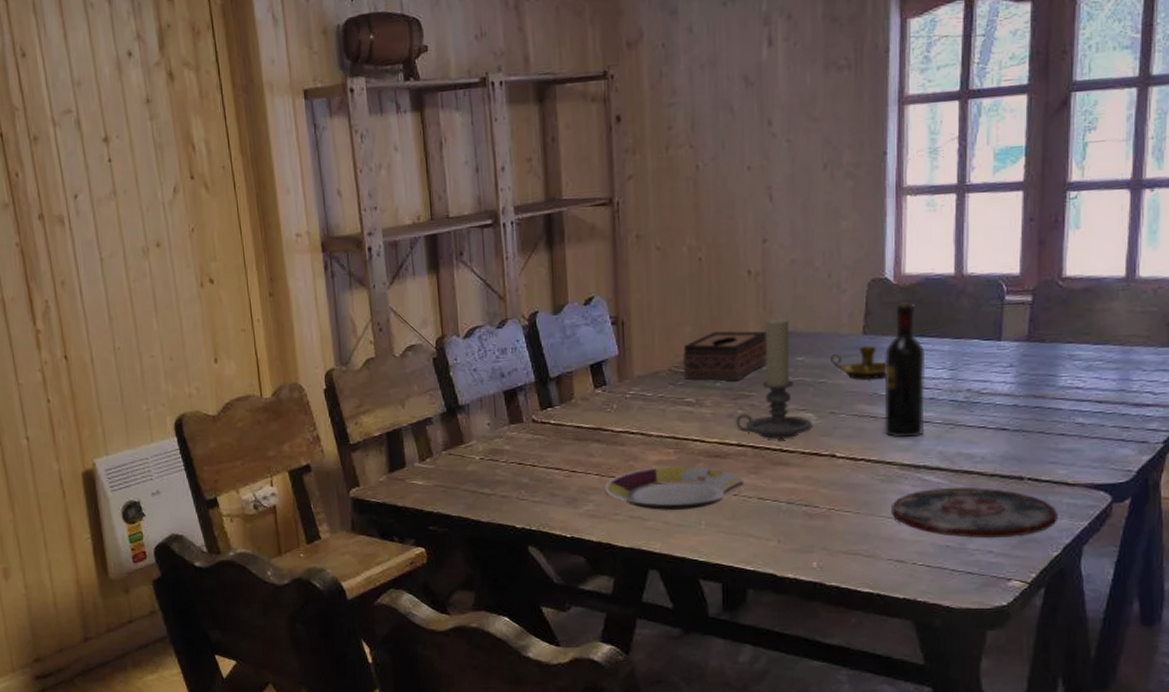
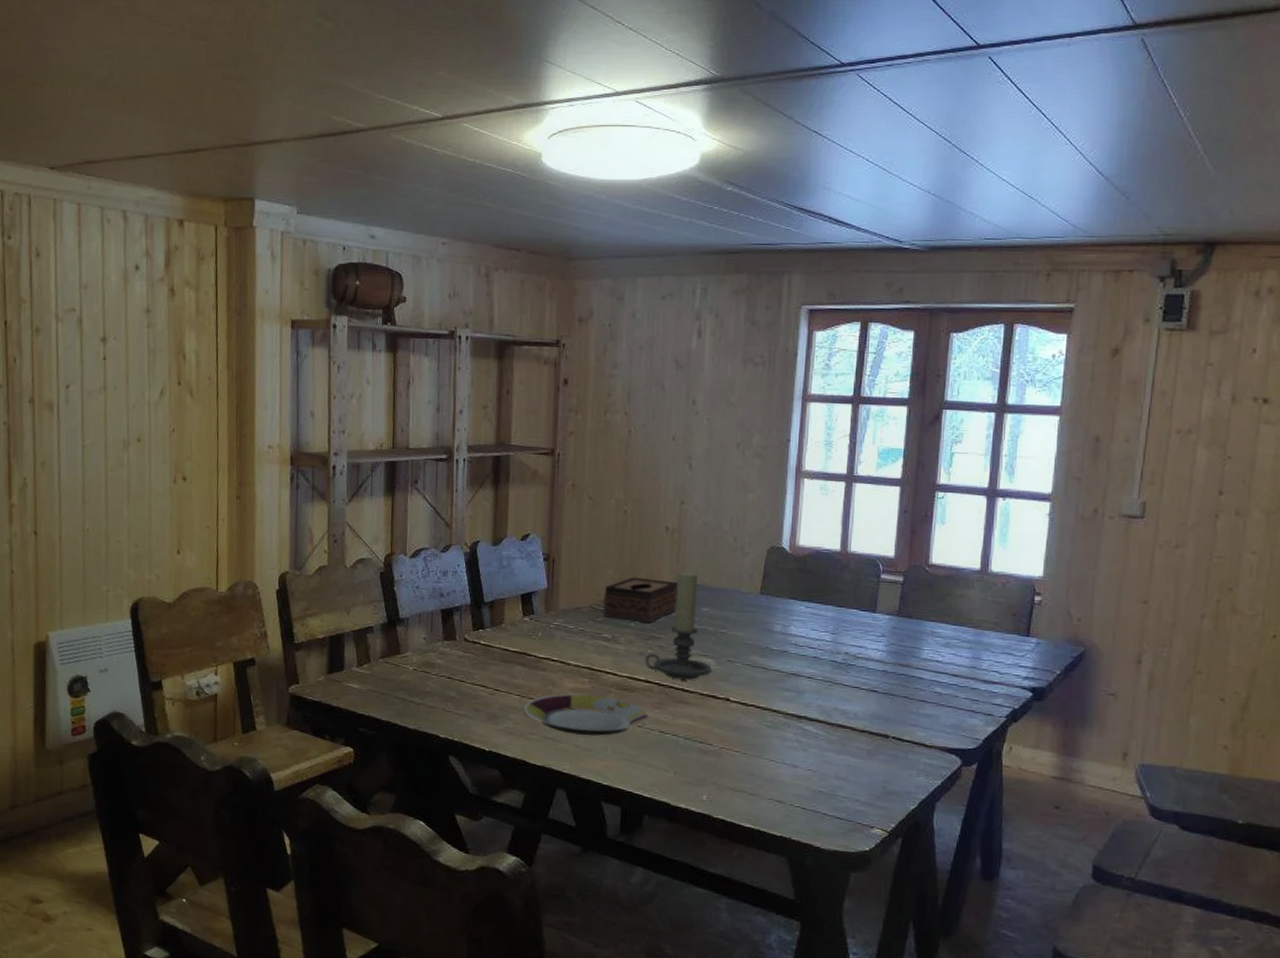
candlestick: present [831,345,887,380] -> none [731,604,779,635]
wine bottle: present [884,302,926,438] -> none [773,570,812,690]
plate: present [891,487,1058,539] -> none [774,738,916,789]

